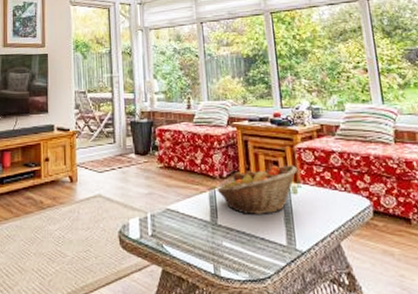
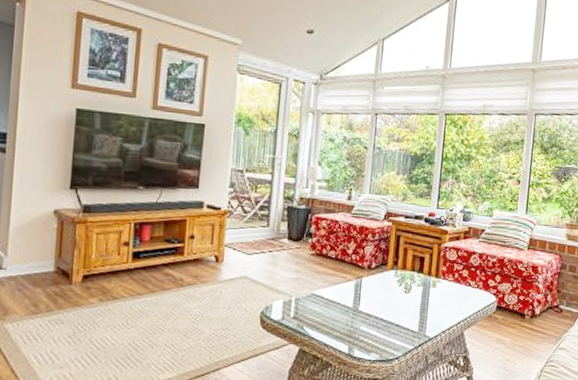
fruit basket: present [217,165,298,214] -> none [363,260,441,304]

